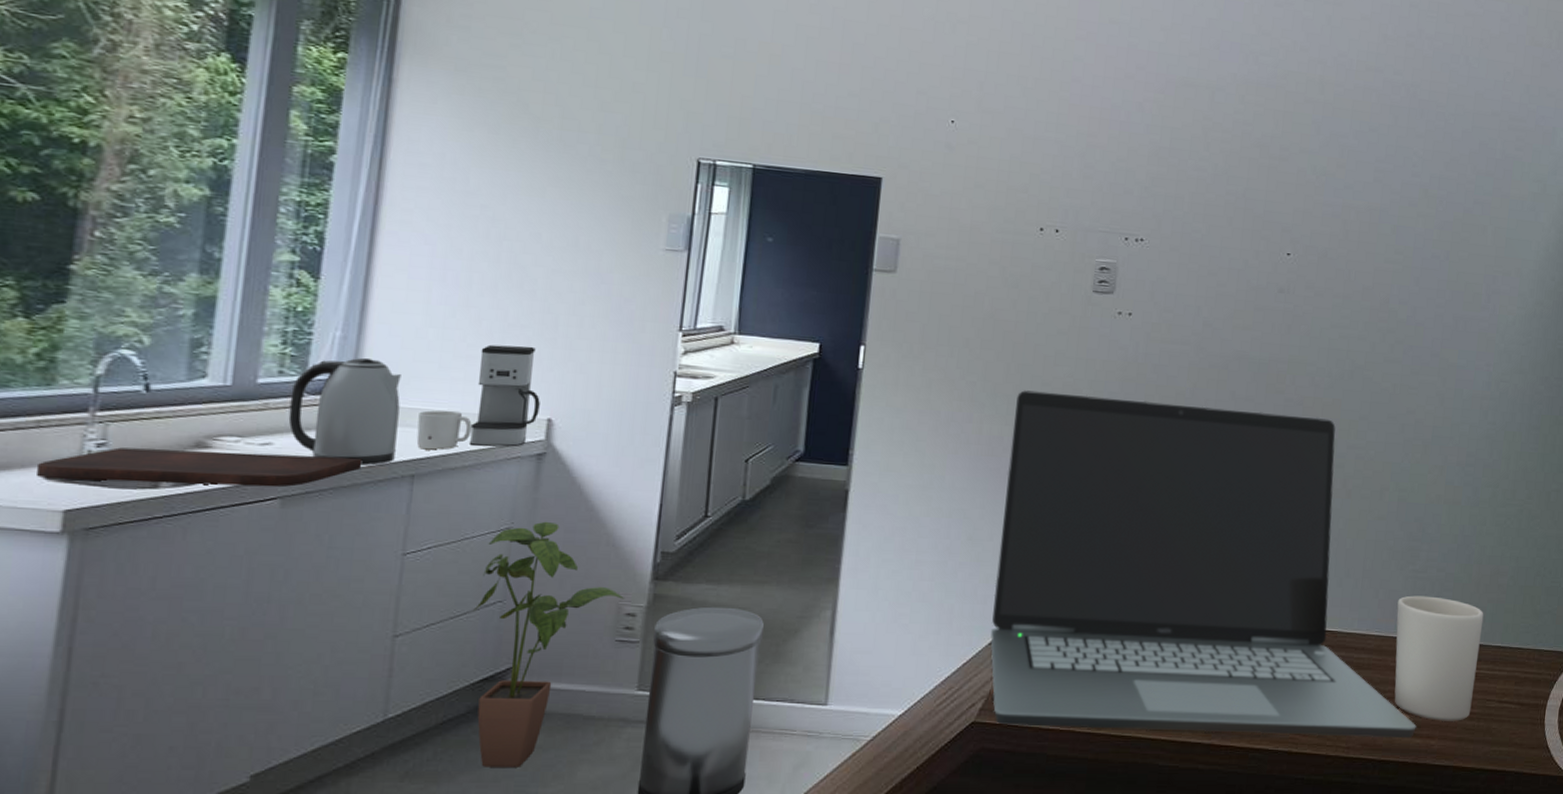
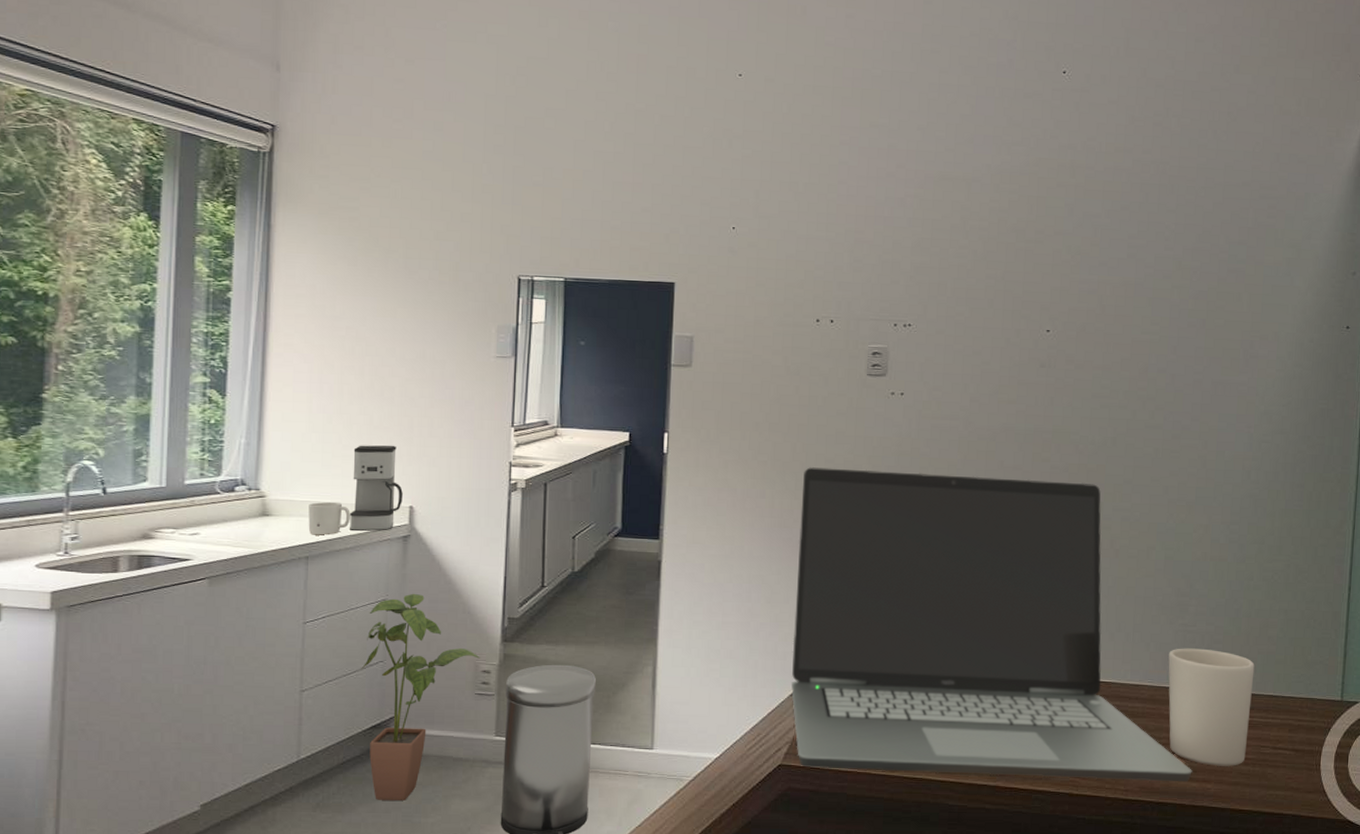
cutting board: present [35,447,363,488] -> none [29,540,268,570]
kettle: present [288,357,401,467] -> none [210,460,294,551]

